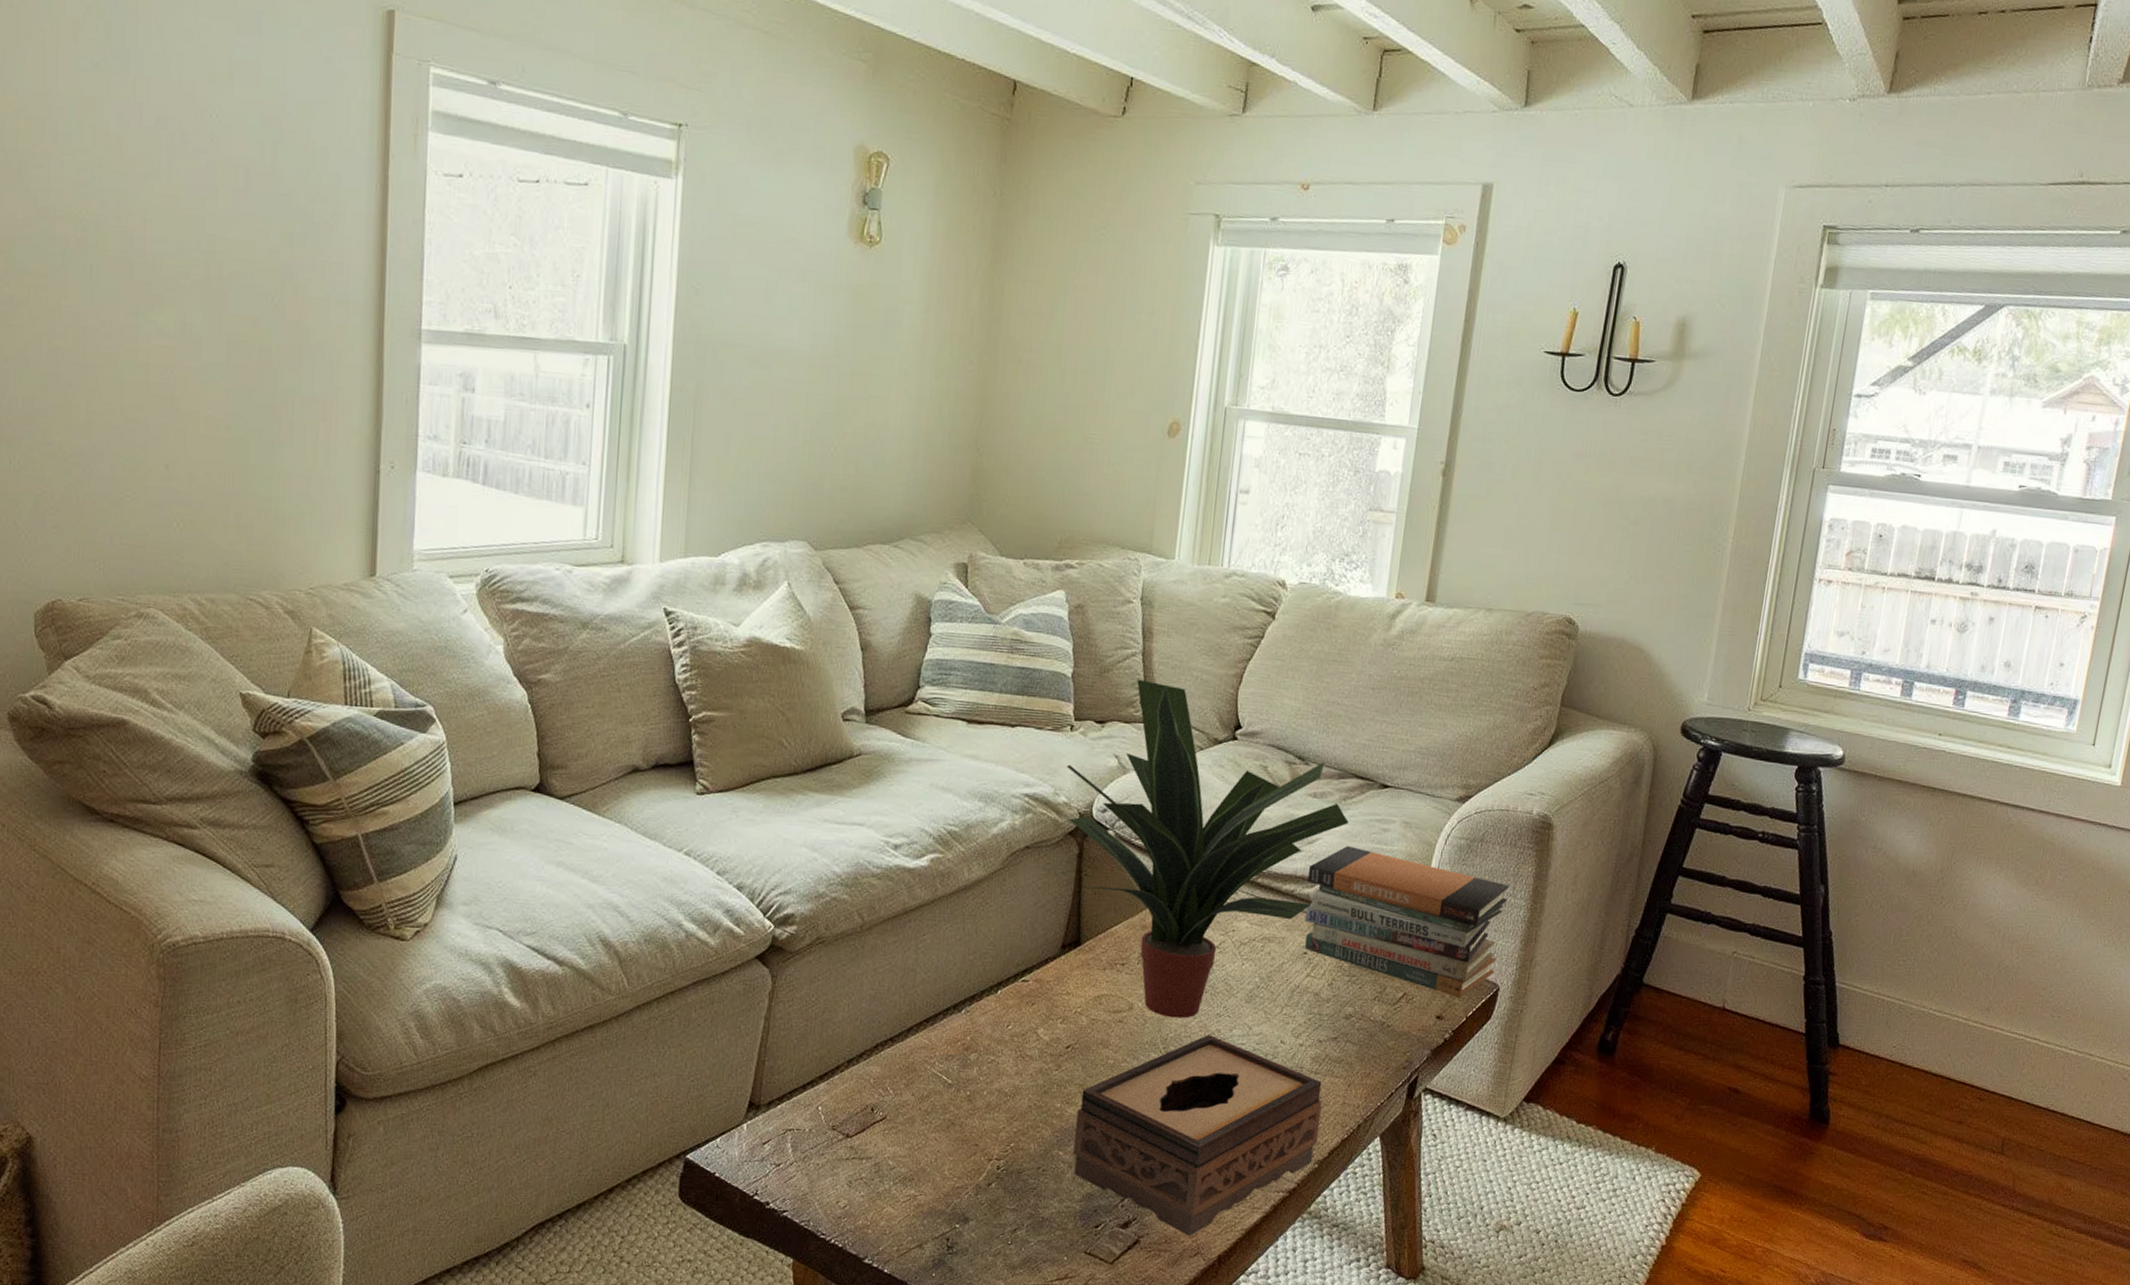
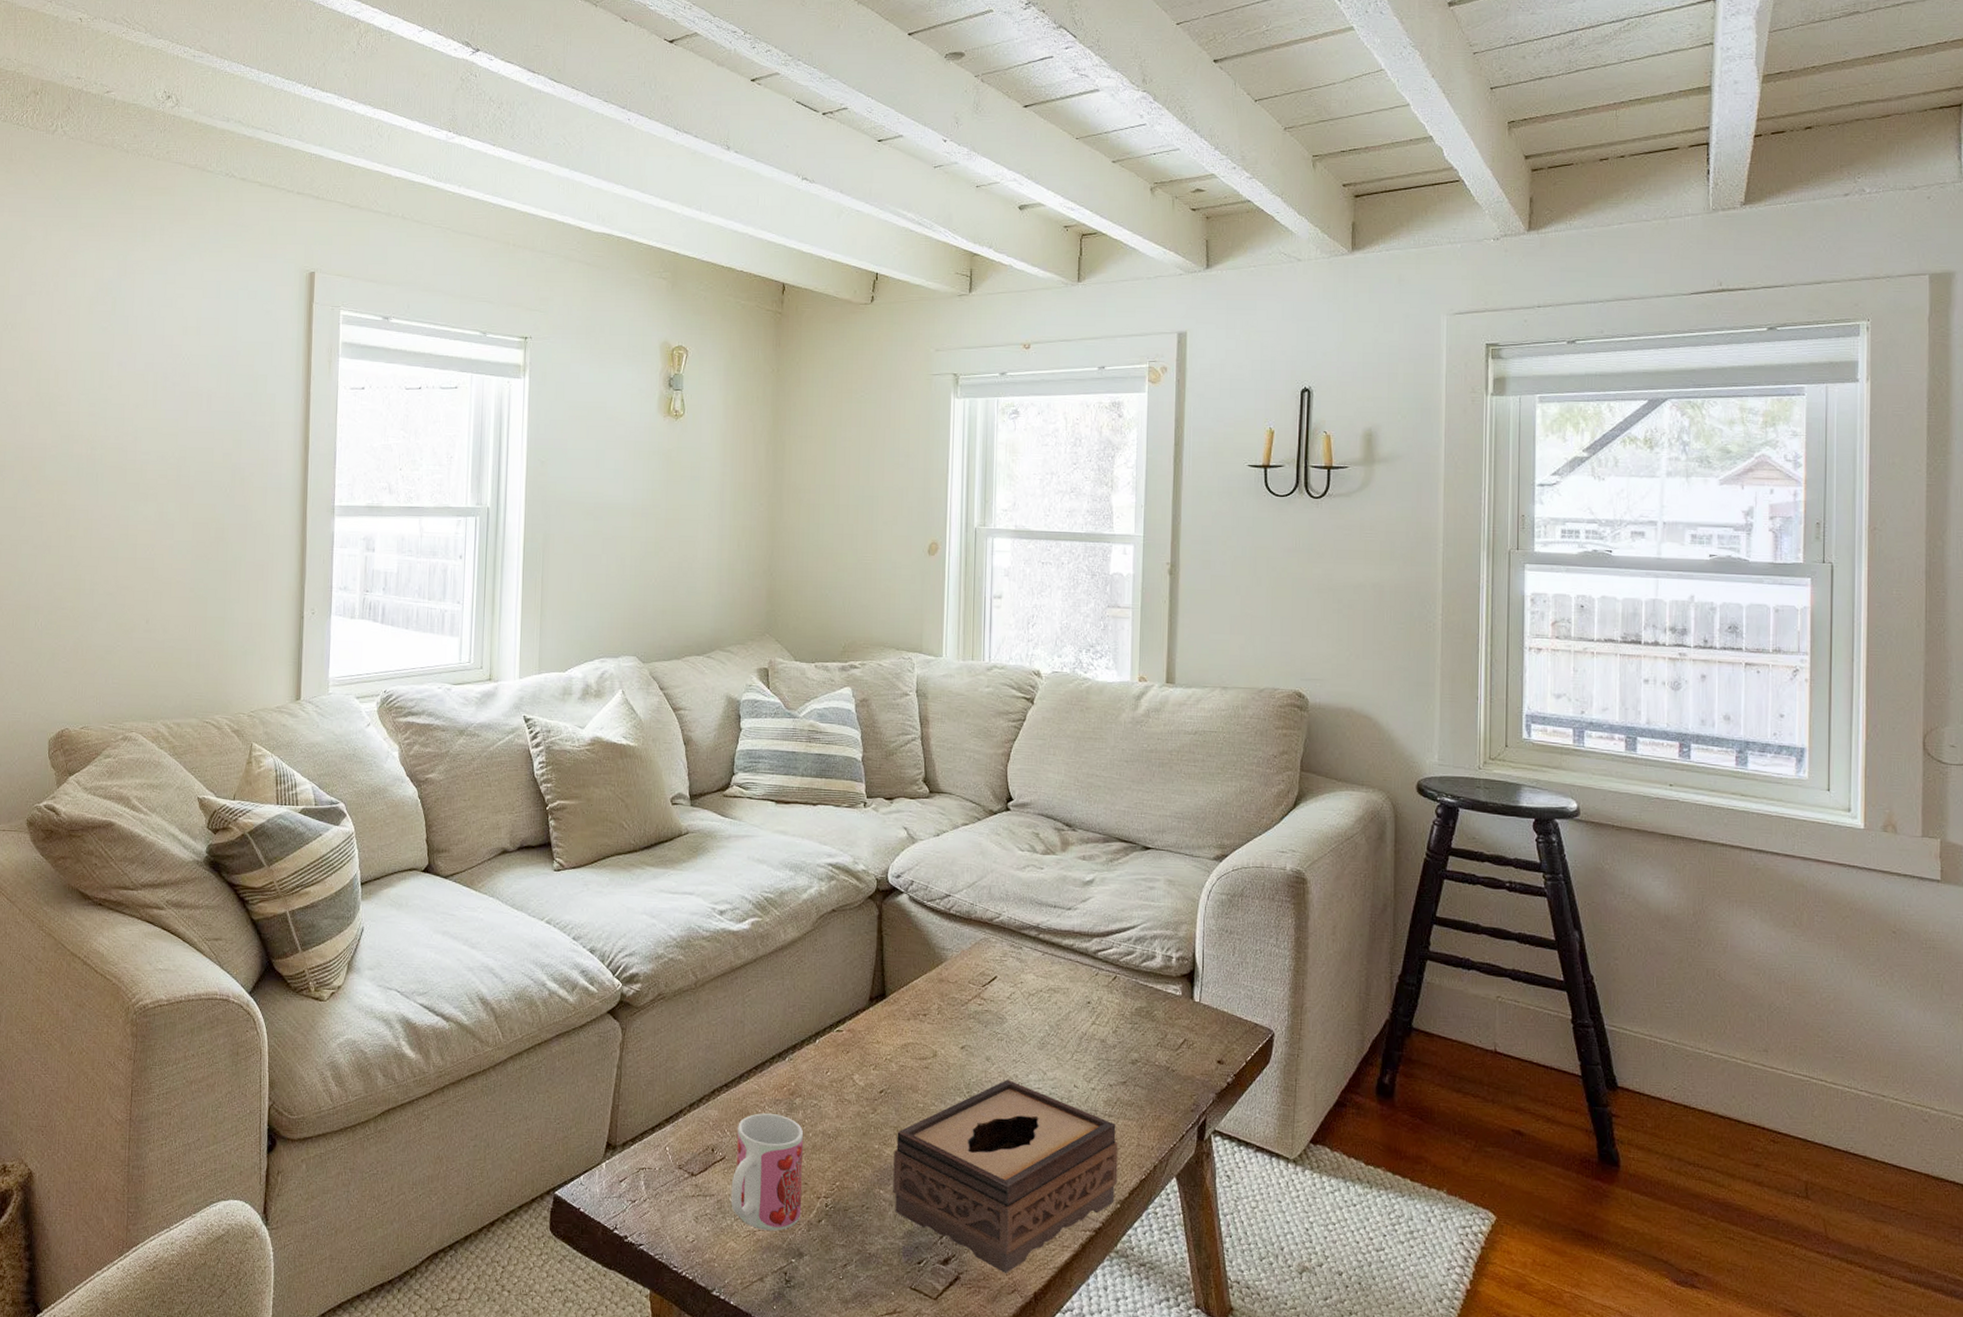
mug: none [890,1070,977,1195] -> present [731,1113,804,1231]
potted plant: present [1067,679,1349,1019] -> none [863,760,1117,1065]
book stack: present [1304,846,1509,998] -> none [1085,903,1272,1043]

